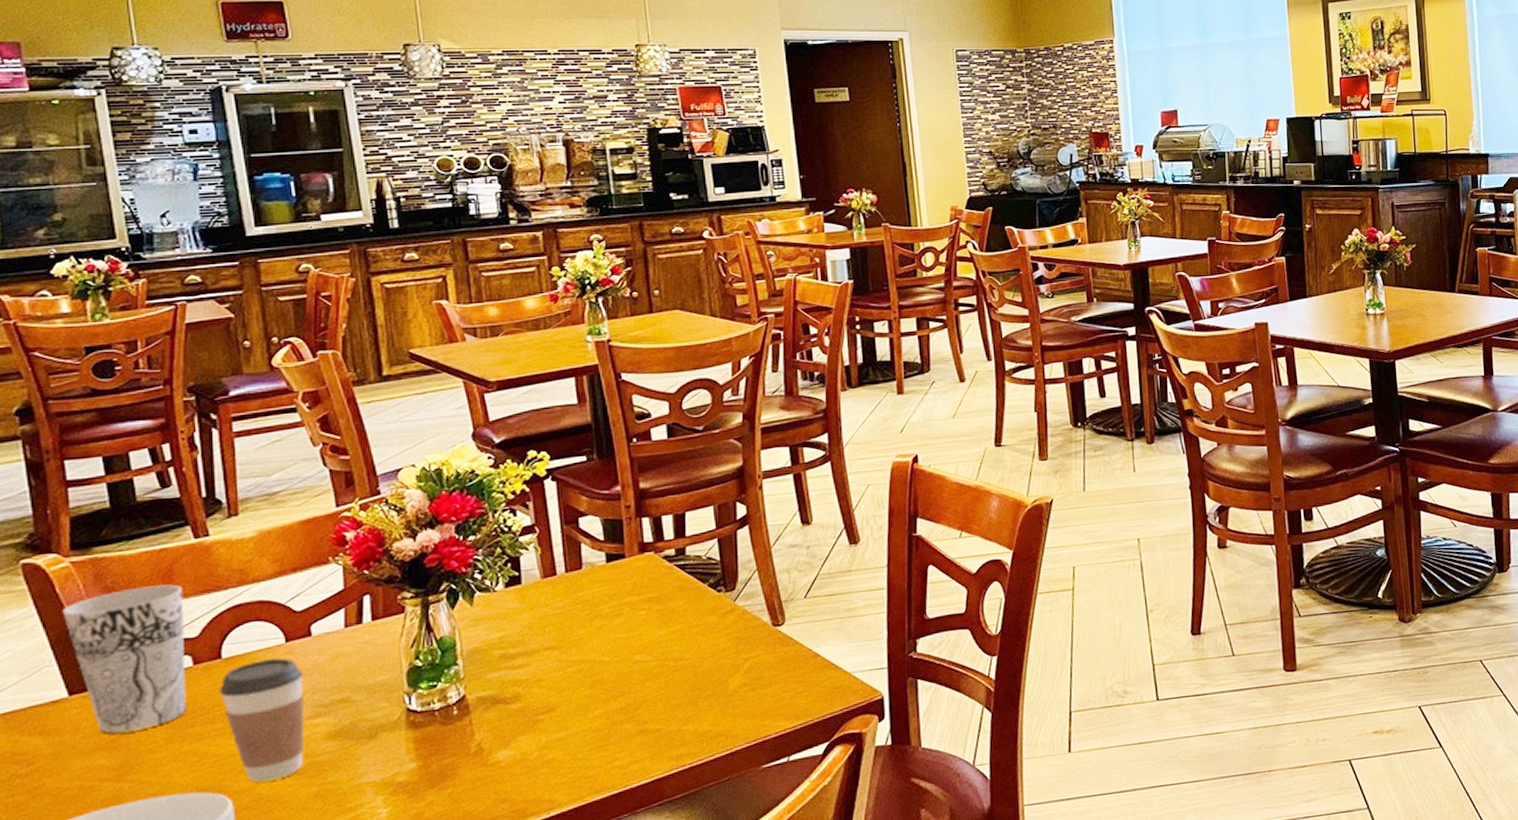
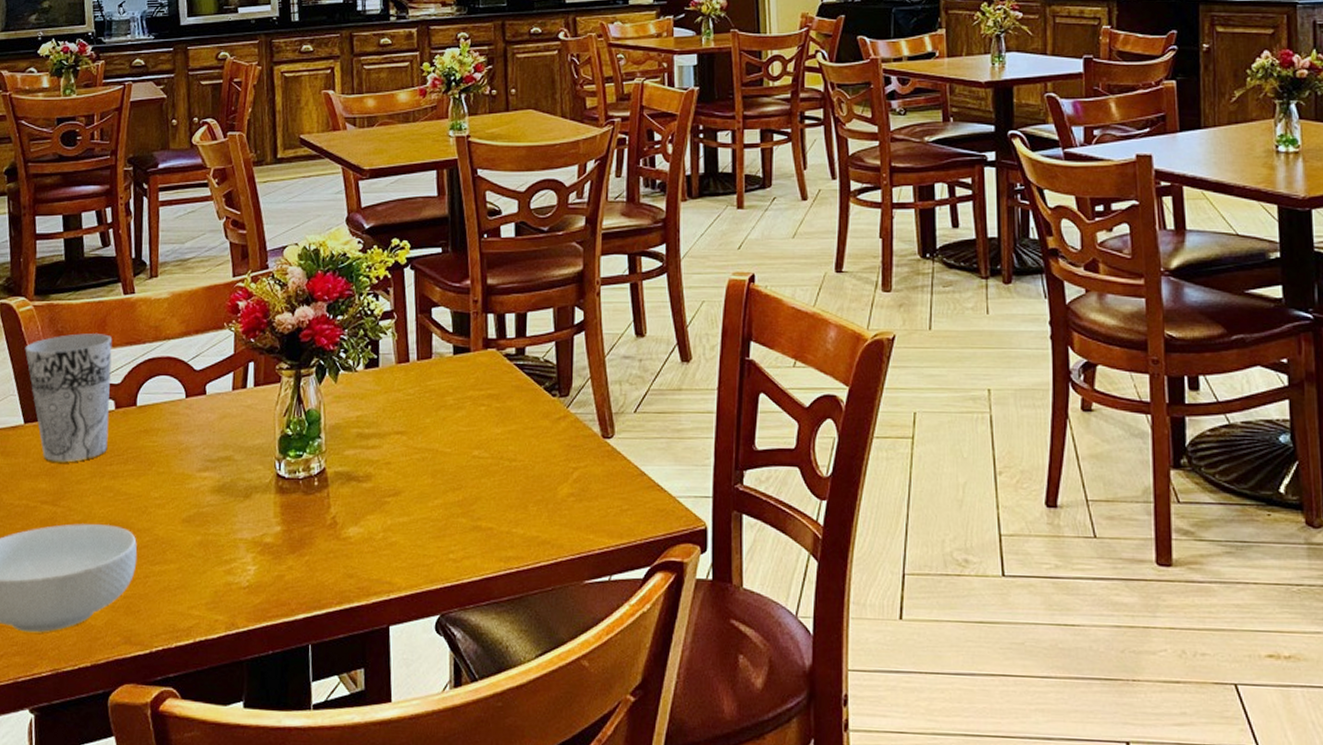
coffee cup: present [219,658,305,783] -> none [133,412,198,525]

